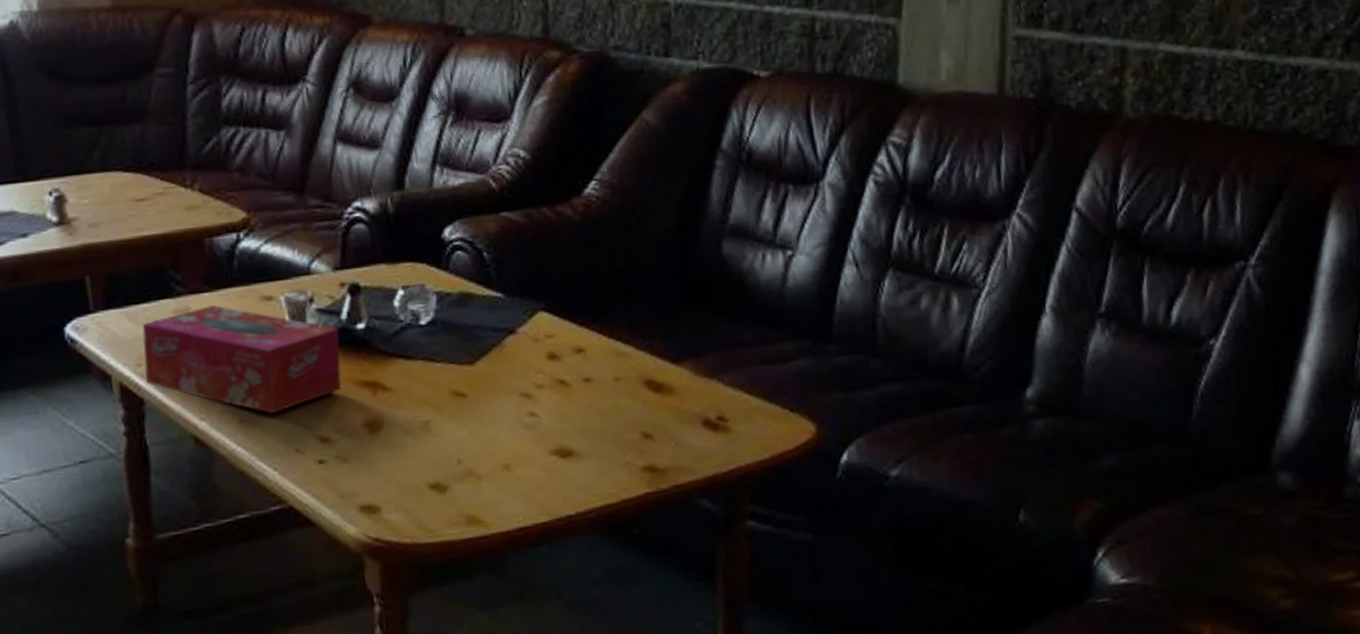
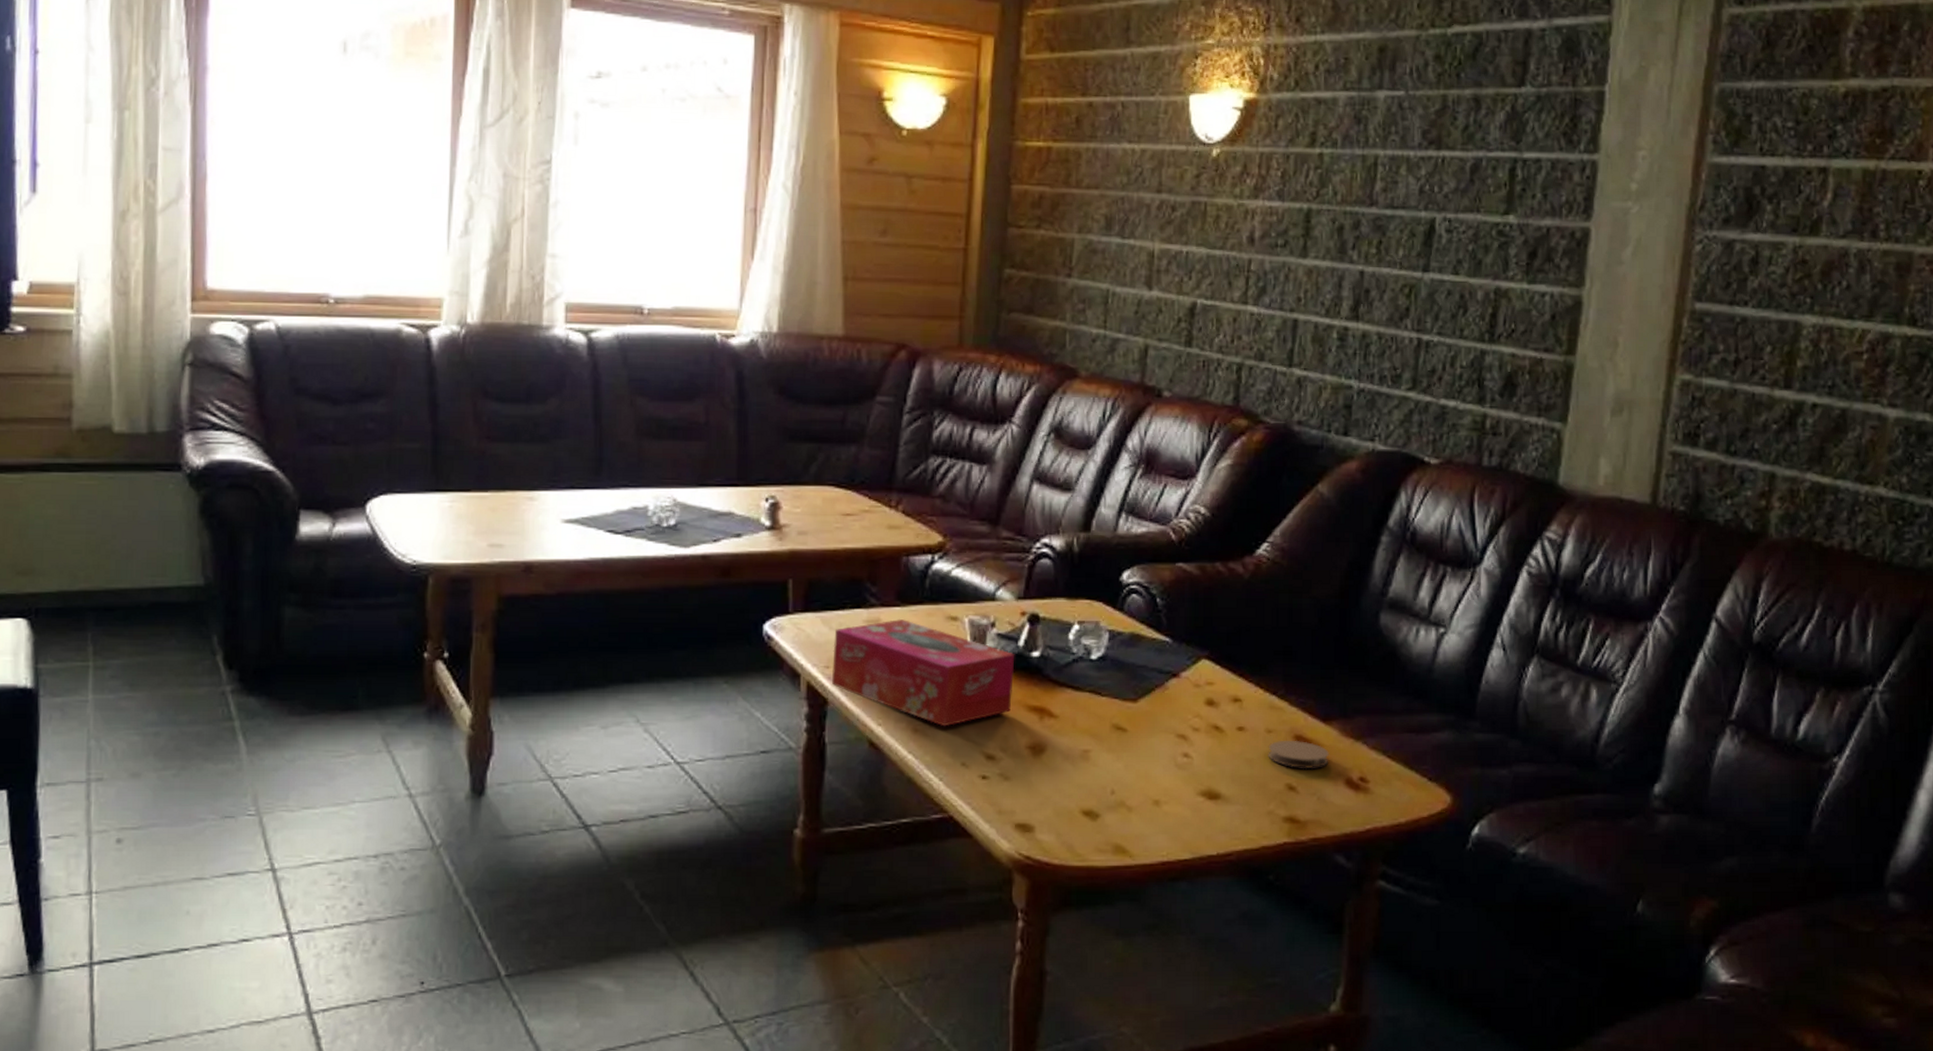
coaster: none [618,385,683,415] -> present [1268,740,1329,769]

